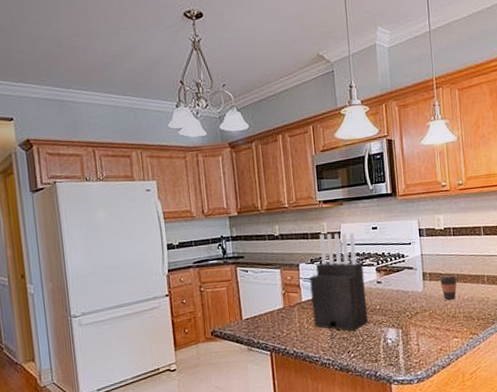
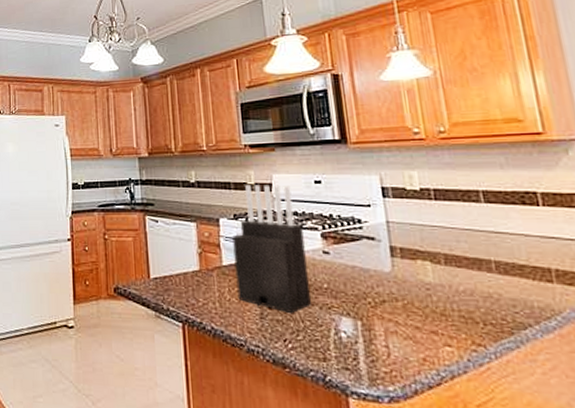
coffee cup: present [439,274,458,300] -> none [416,252,446,290]

